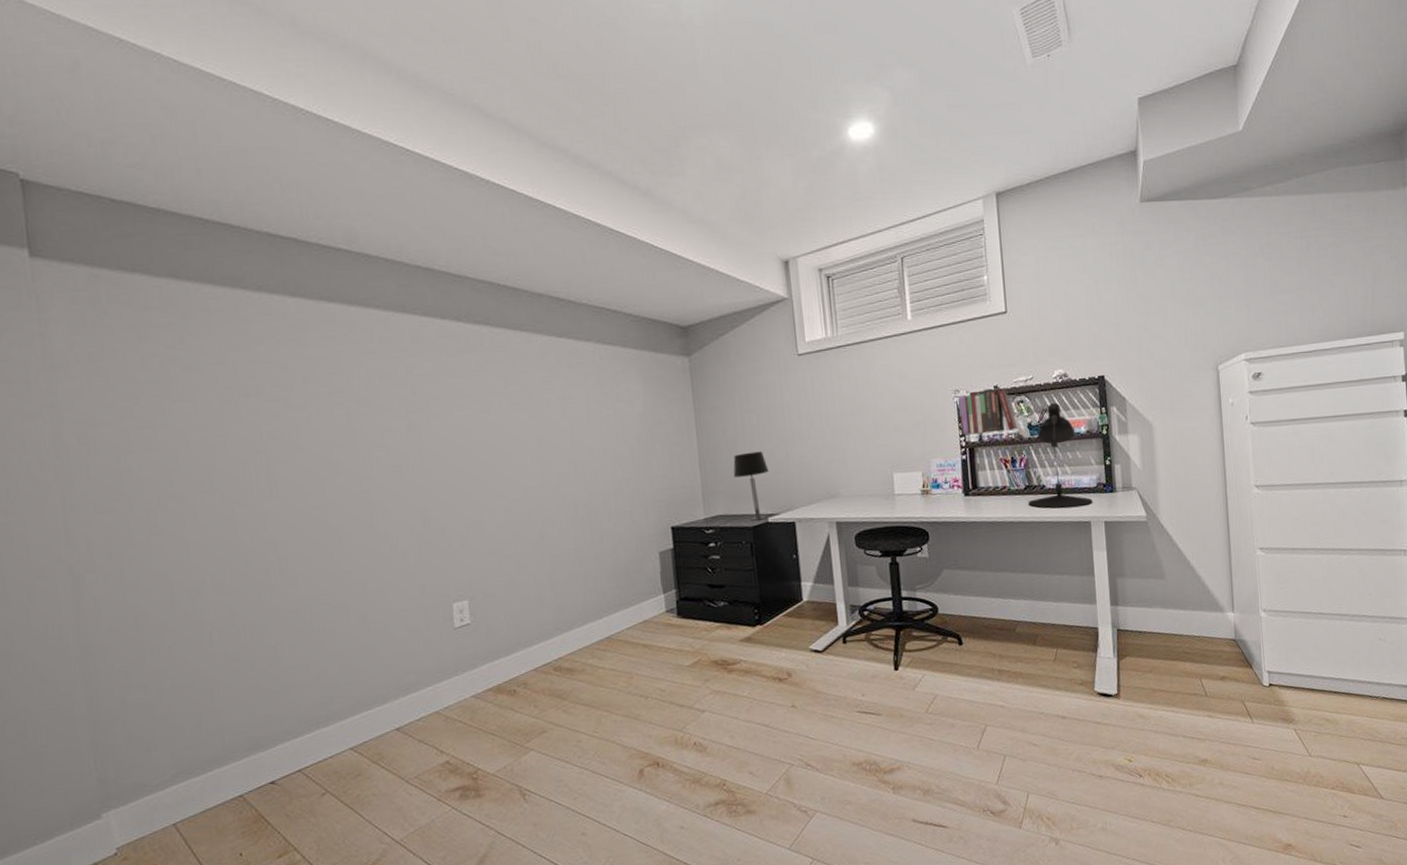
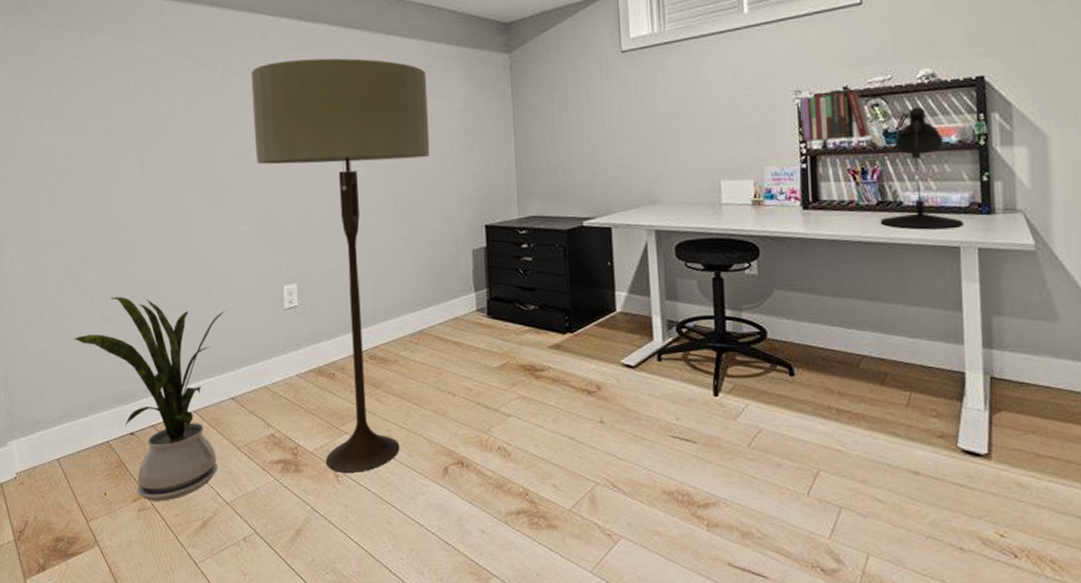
house plant: none [187,631,384,854] -> present [73,297,225,501]
floor lamp: none [402,361,610,791] -> present [251,58,430,472]
table lamp: present [733,451,769,521] -> none [549,152,586,224]

